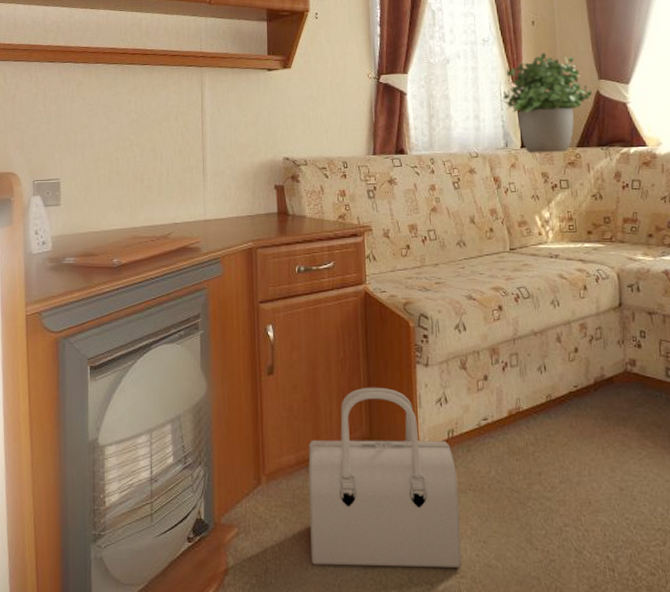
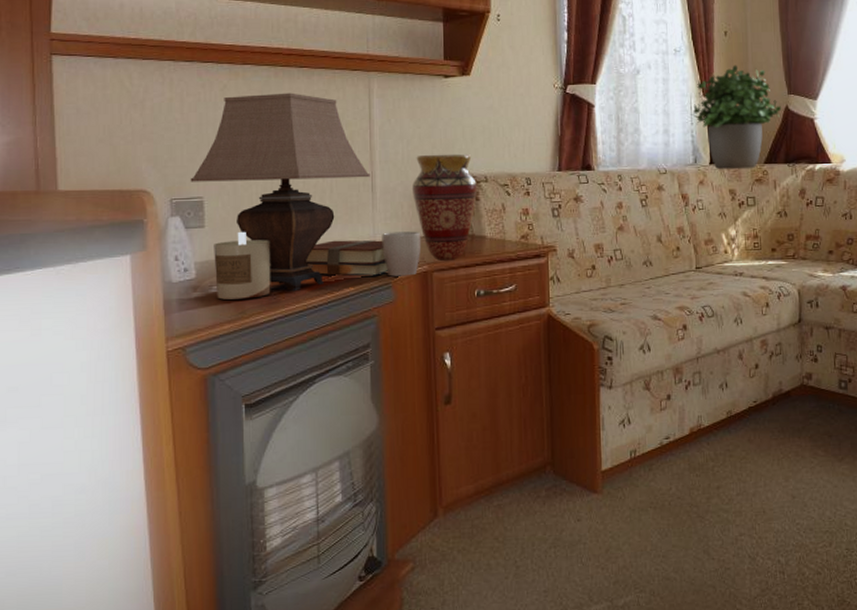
table lamp: none [50,87,202,264] -> present [190,92,370,292]
candle: none [67,209,115,270] -> present [214,231,271,300]
books: none [145,218,216,251] -> present [306,240,388,276]
mug: none [211,210,247,252] -> present [382,231,422,277]
vase: none [239,139,297,239] -> present [412,153,477,262]
handbag: present [308,387,461,569] -> none [488,411,641,593]

